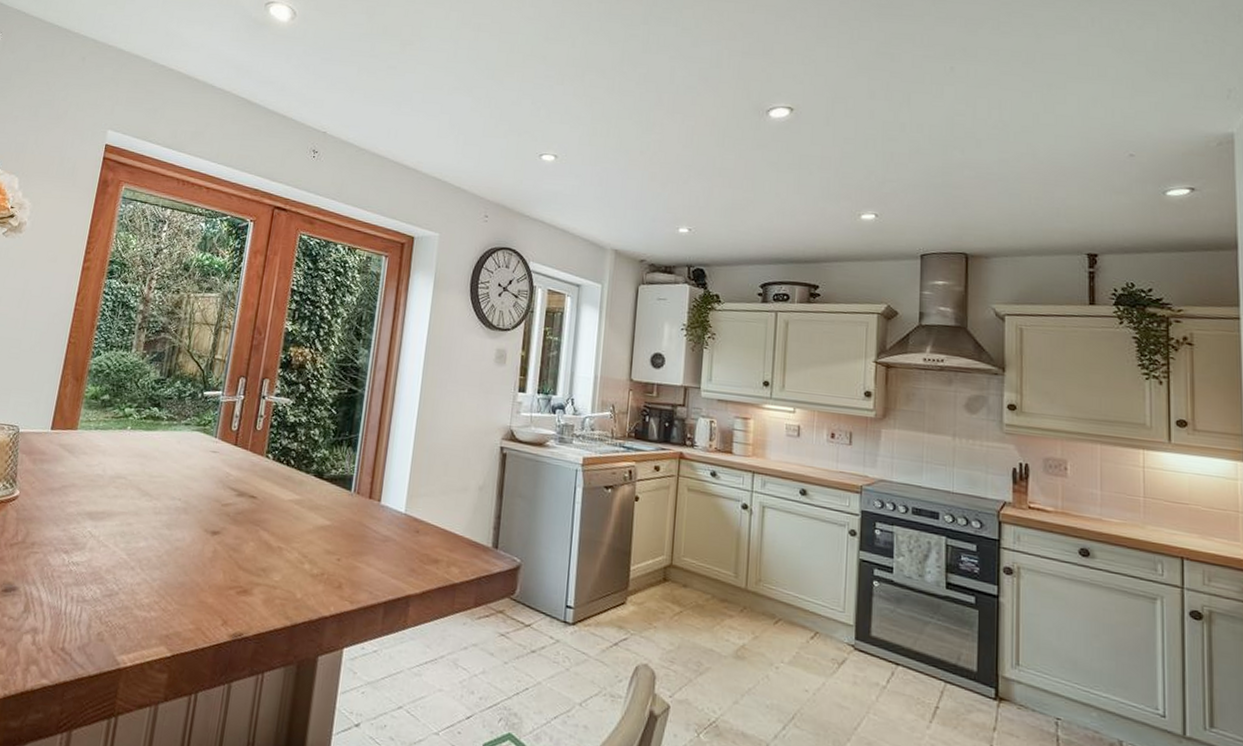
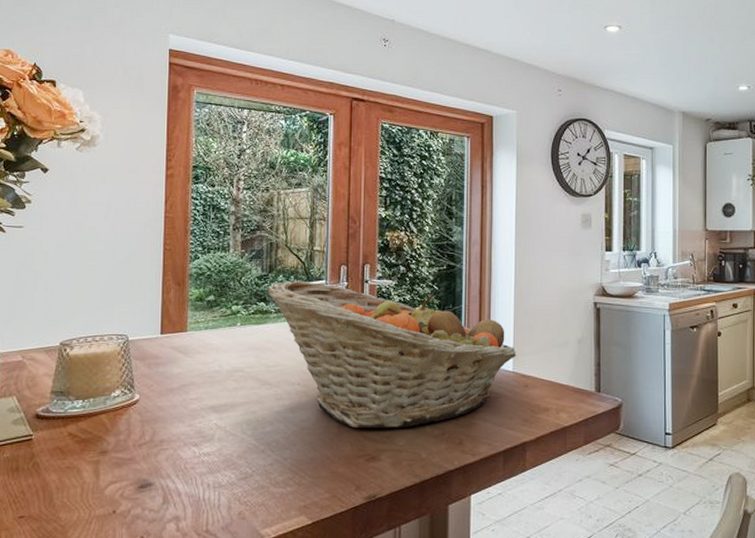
fruit basket: none [162,388,411,562] -> present [267,280,517,429]

